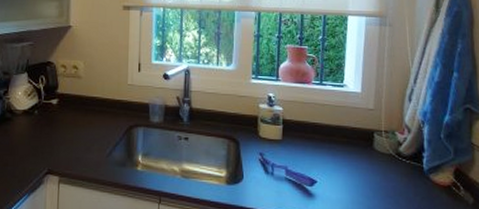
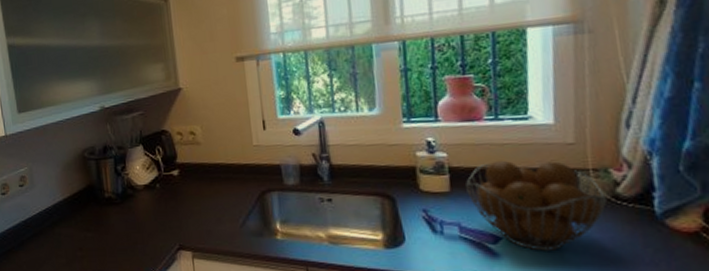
fruit basket: none [293,117,393,194] -> present [464,160,608,251]

